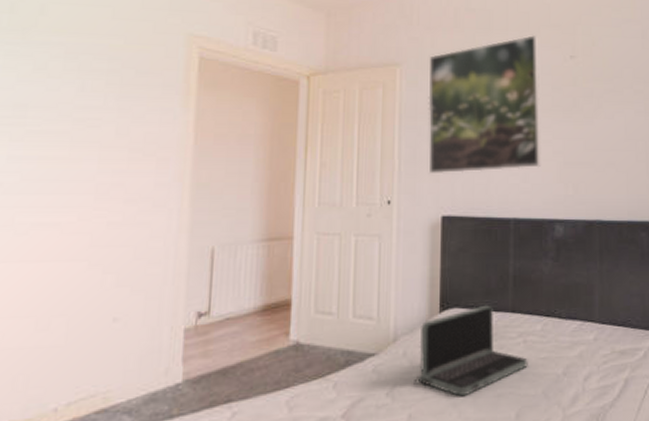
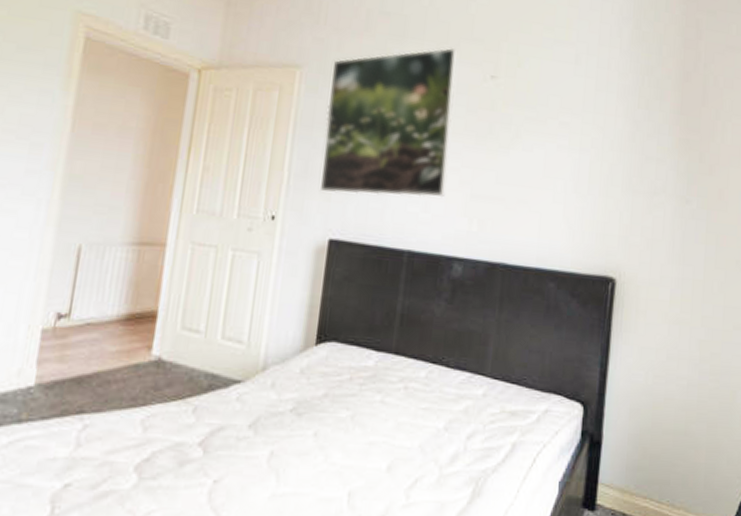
laptop: present [414,304,528,397] -> none [279,342,407,440]

